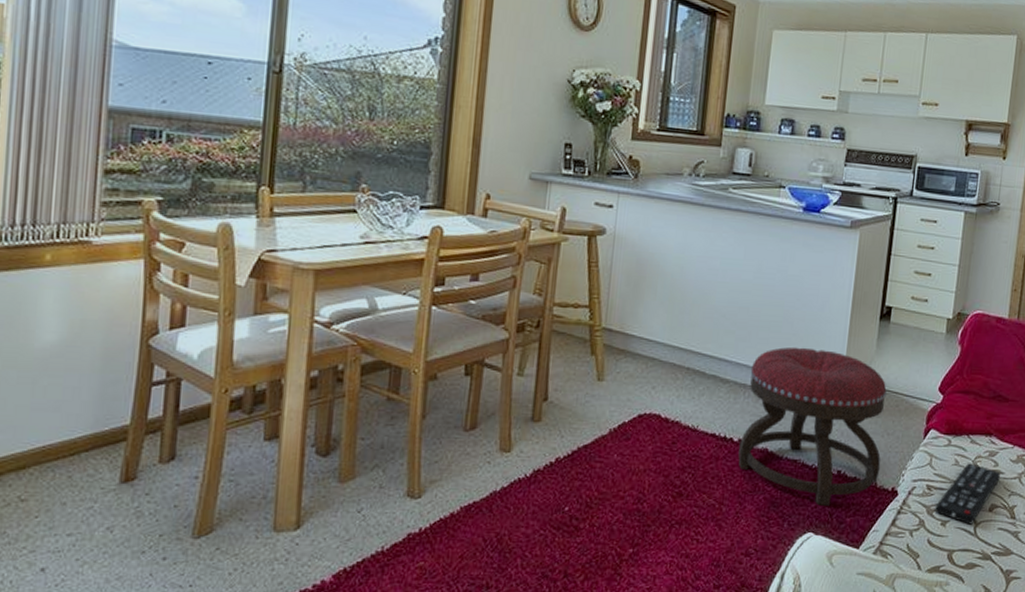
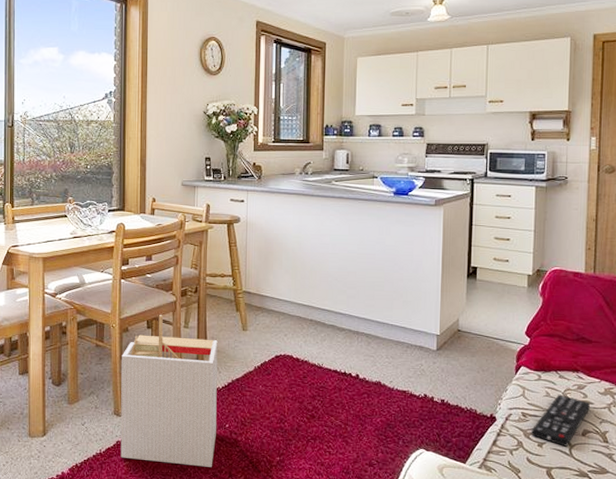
storage bin: none [412,356,563,565] -> present [120,314,218,467]
ottoman: present [738,347,887,506] -> none [357,301,479,428]

